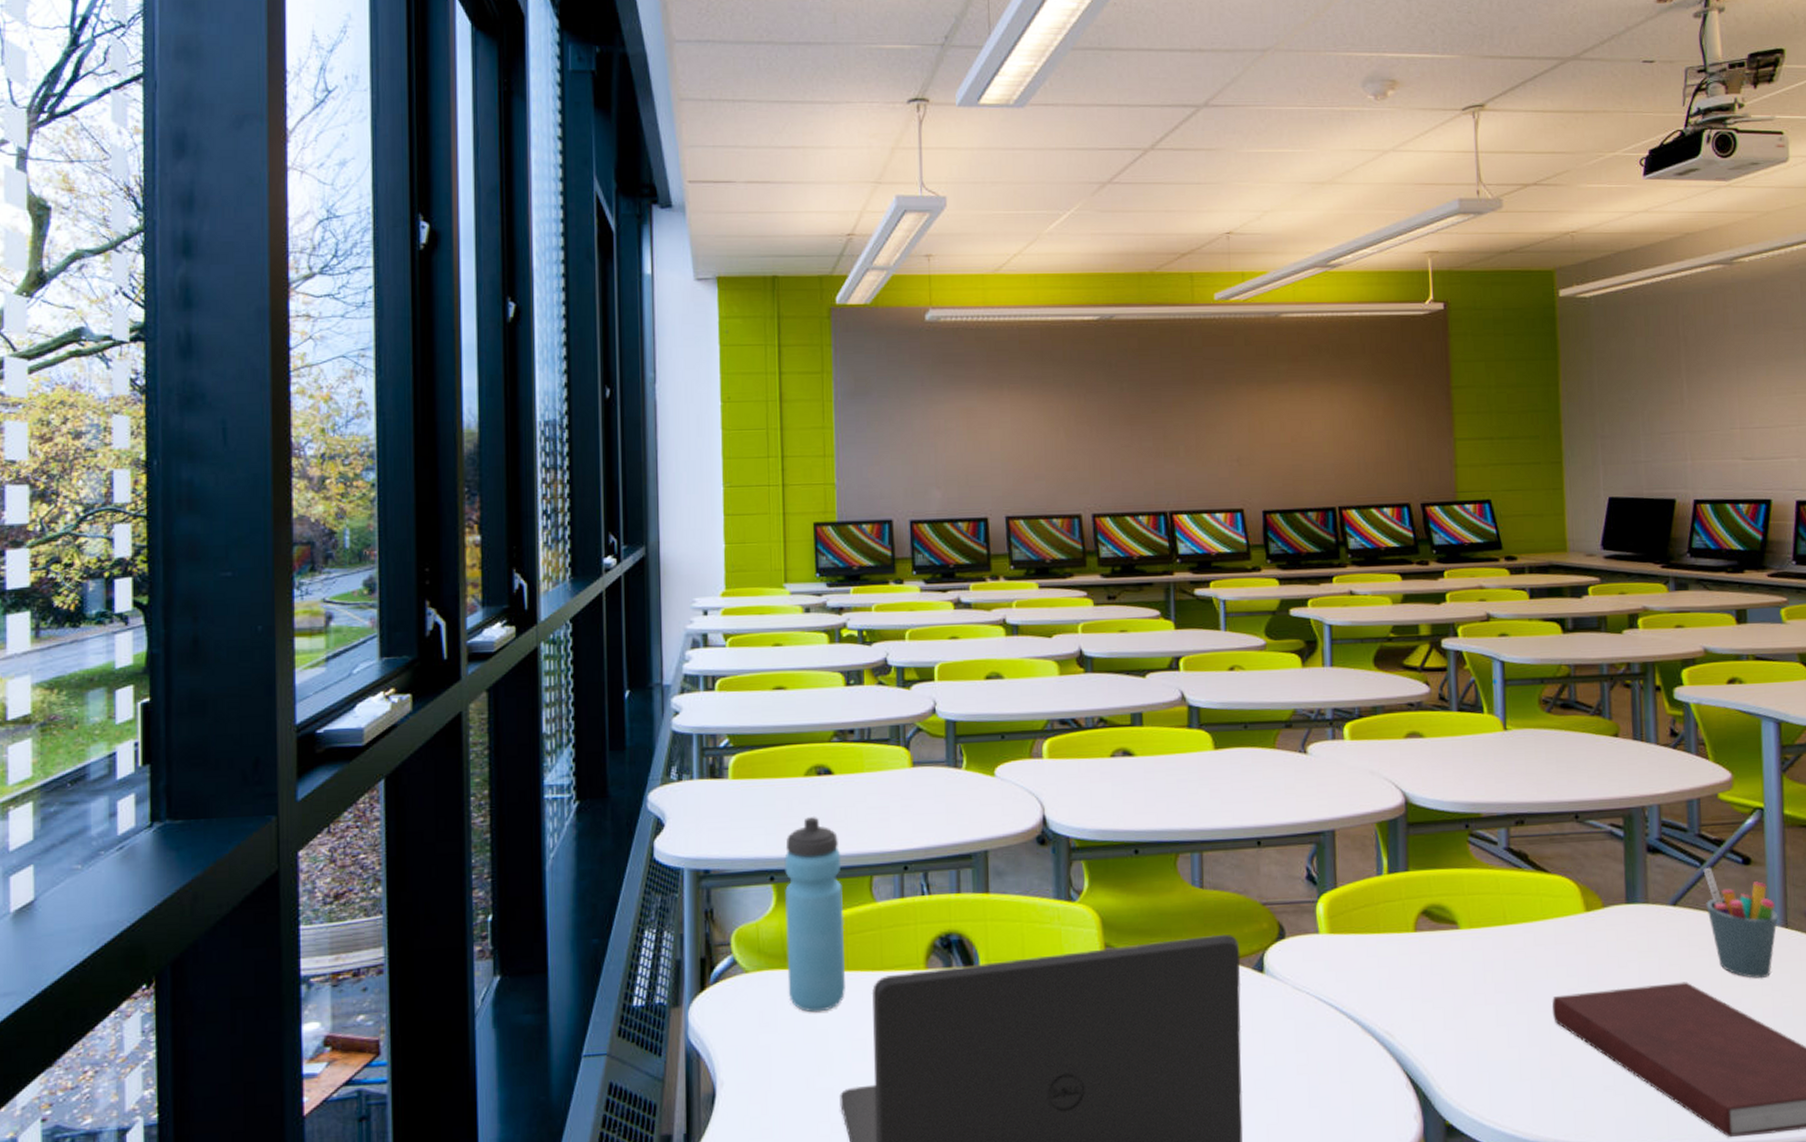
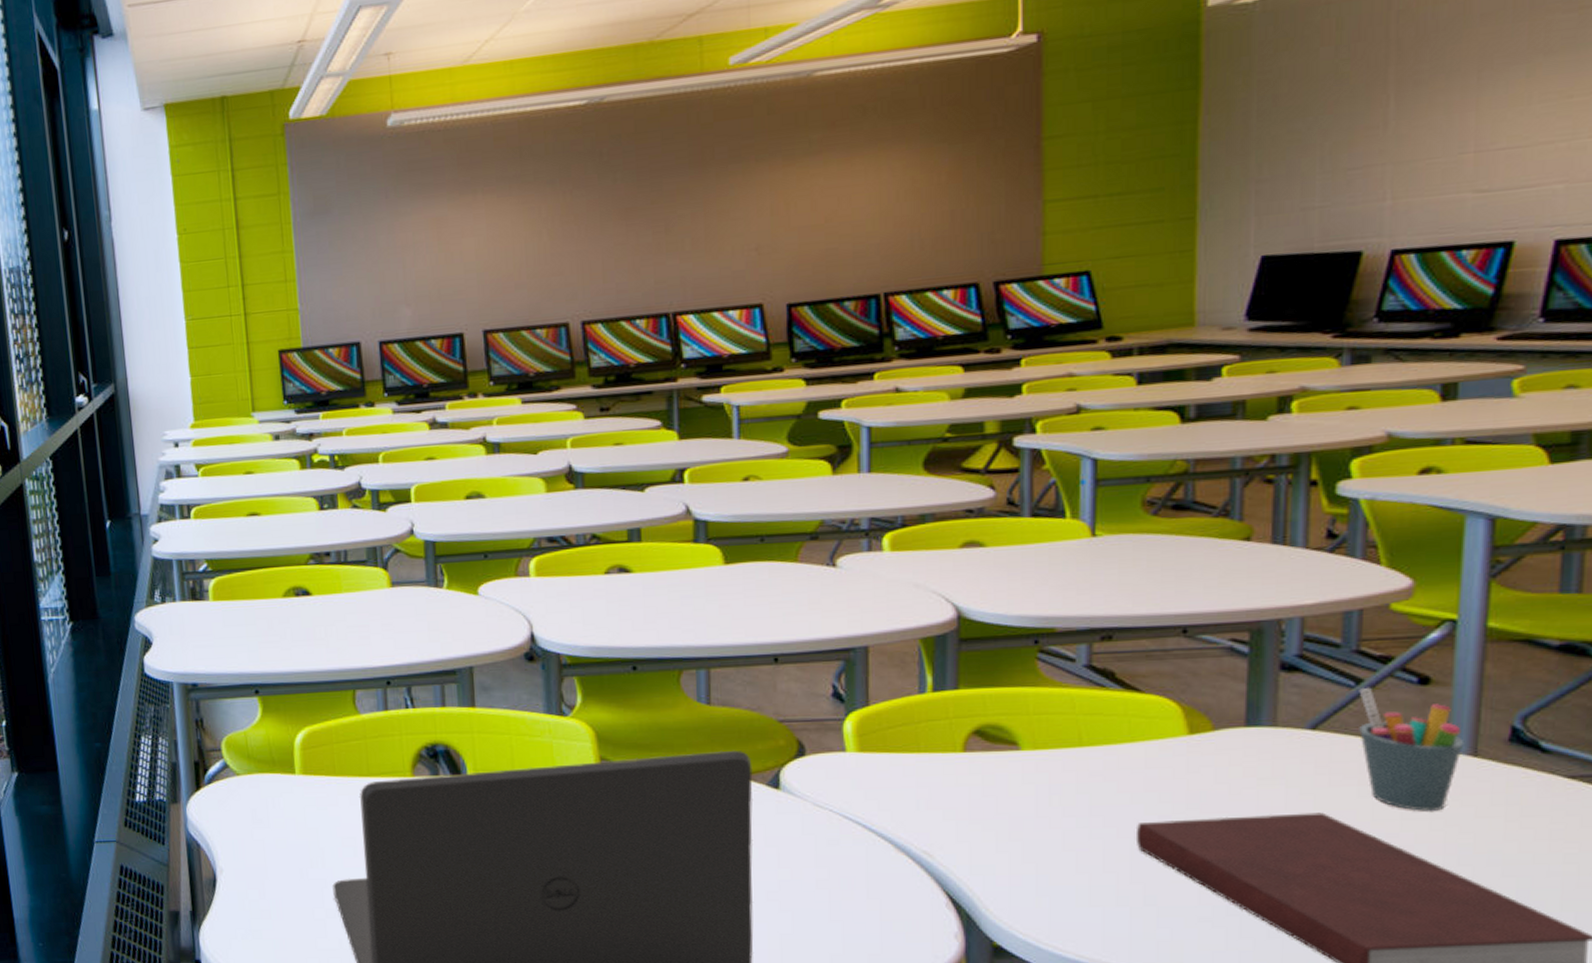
water bottle: present [784,815,845,1013] -> none [267,634,334,812]

